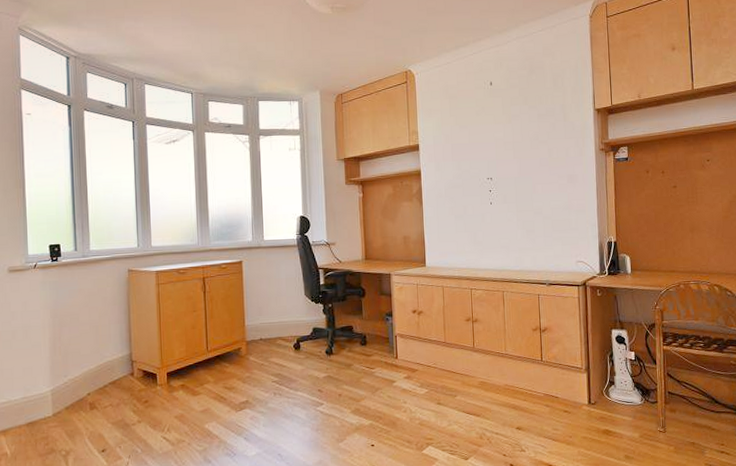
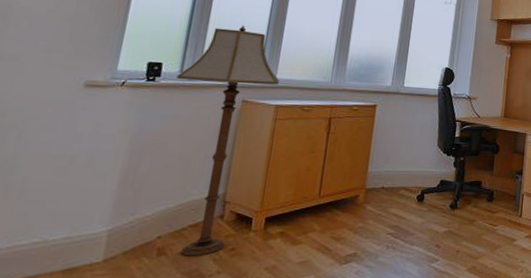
floor lamp: none [73,201,155,409] -> present [176,25,280,256]

